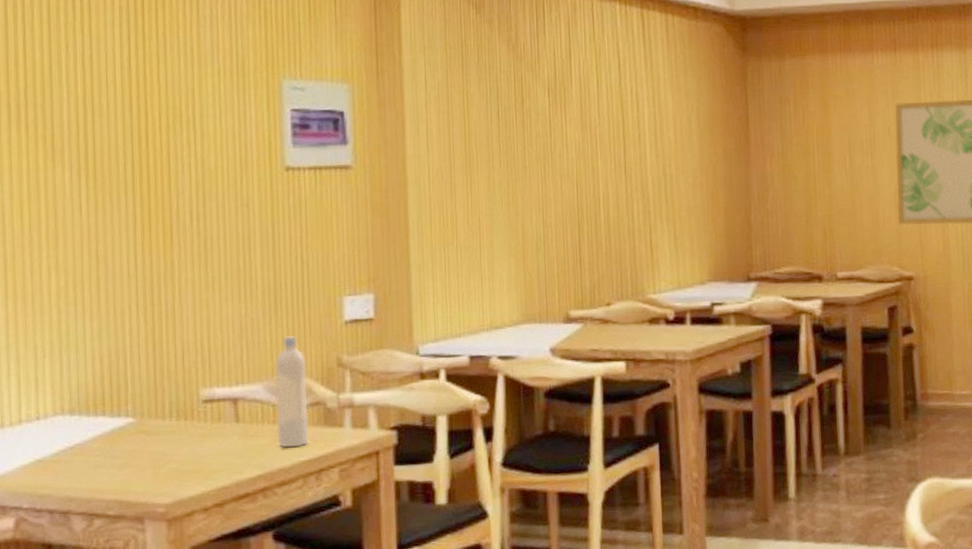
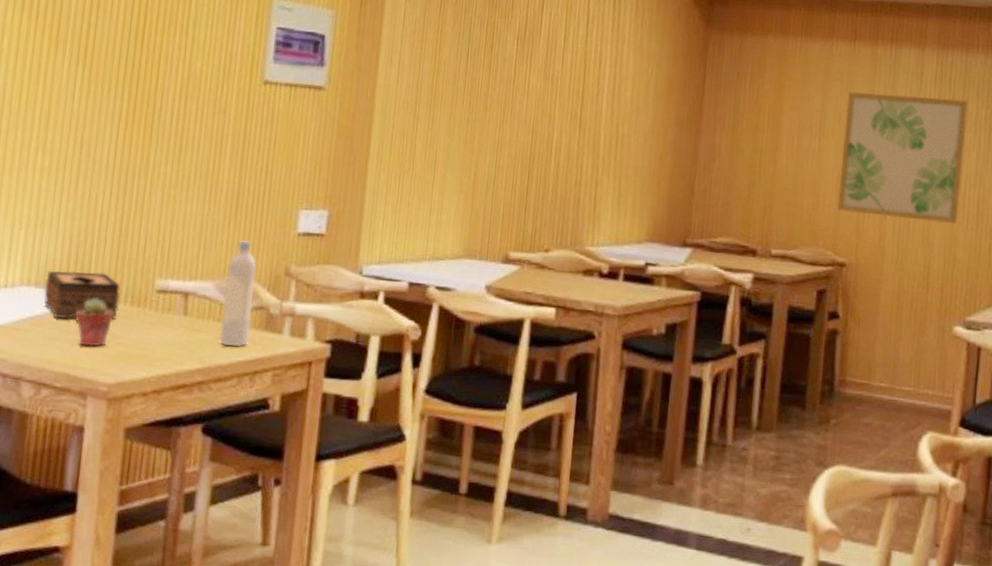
tissue box: none [80,390,164,445] -> present [44,271,121,320]
potted succulent: none [118,417,160,469] -> present [75,298,114,347]

